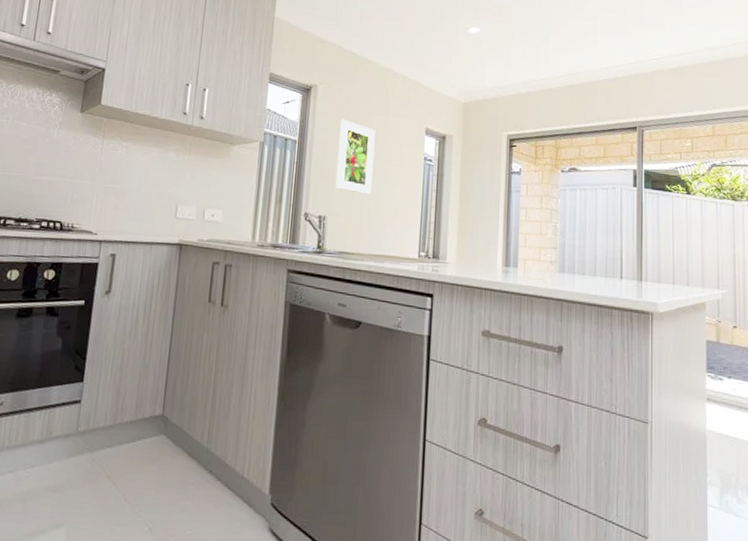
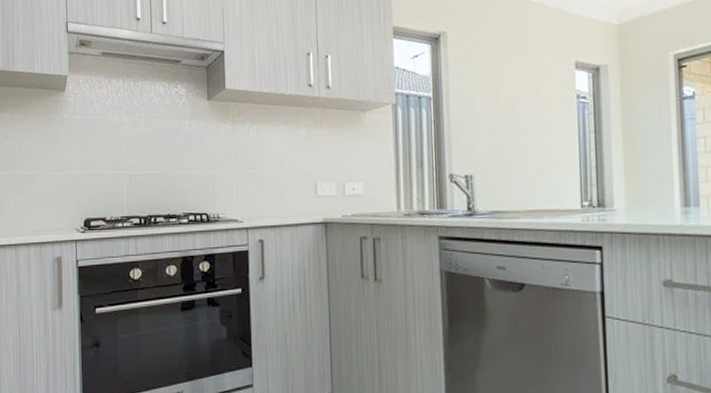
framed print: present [335,119,376,195] -> none [476,65,520,146]

